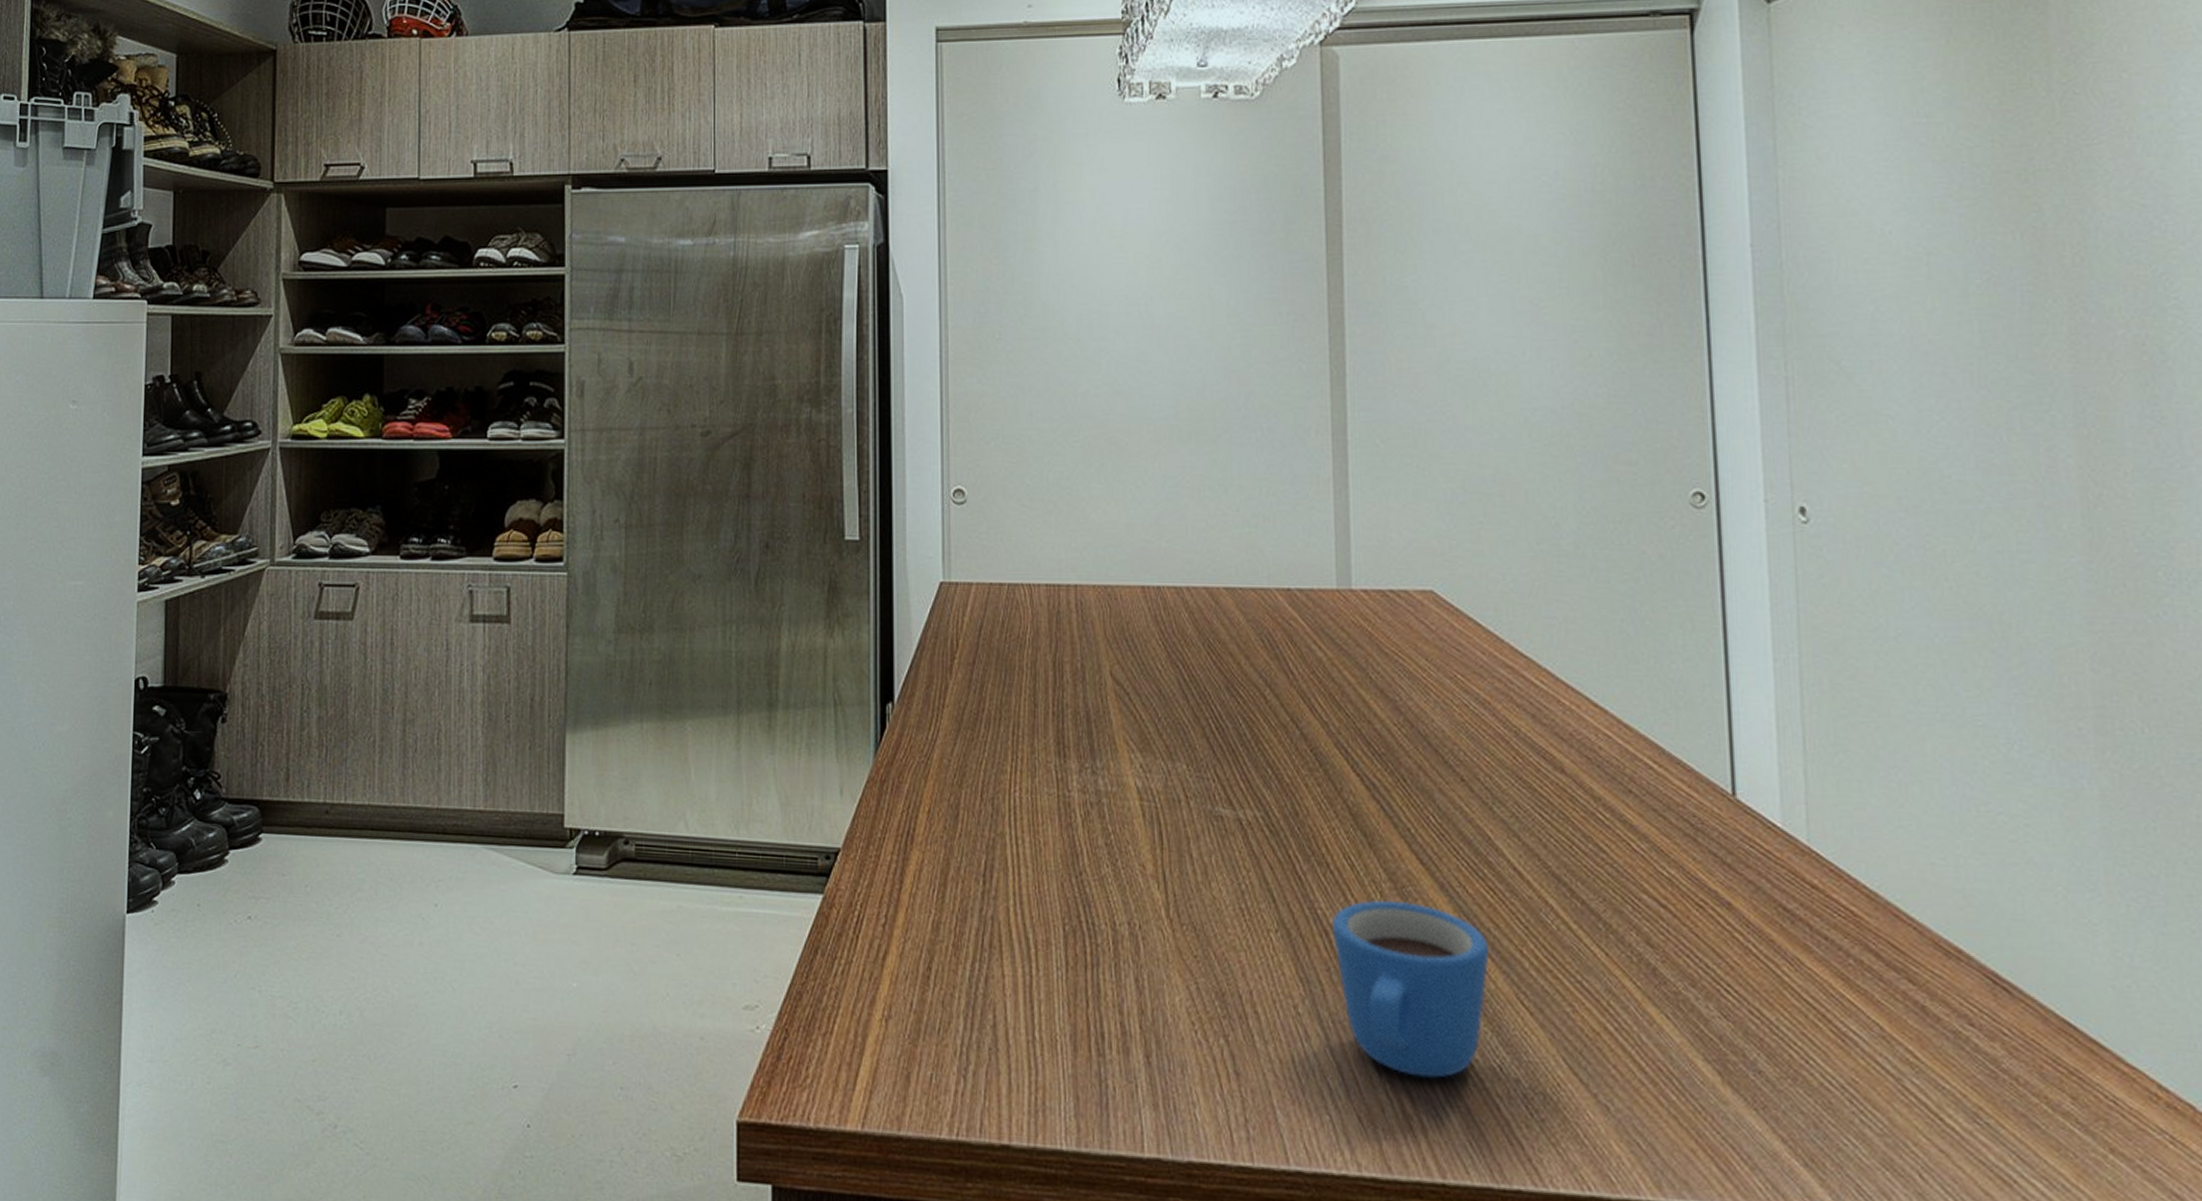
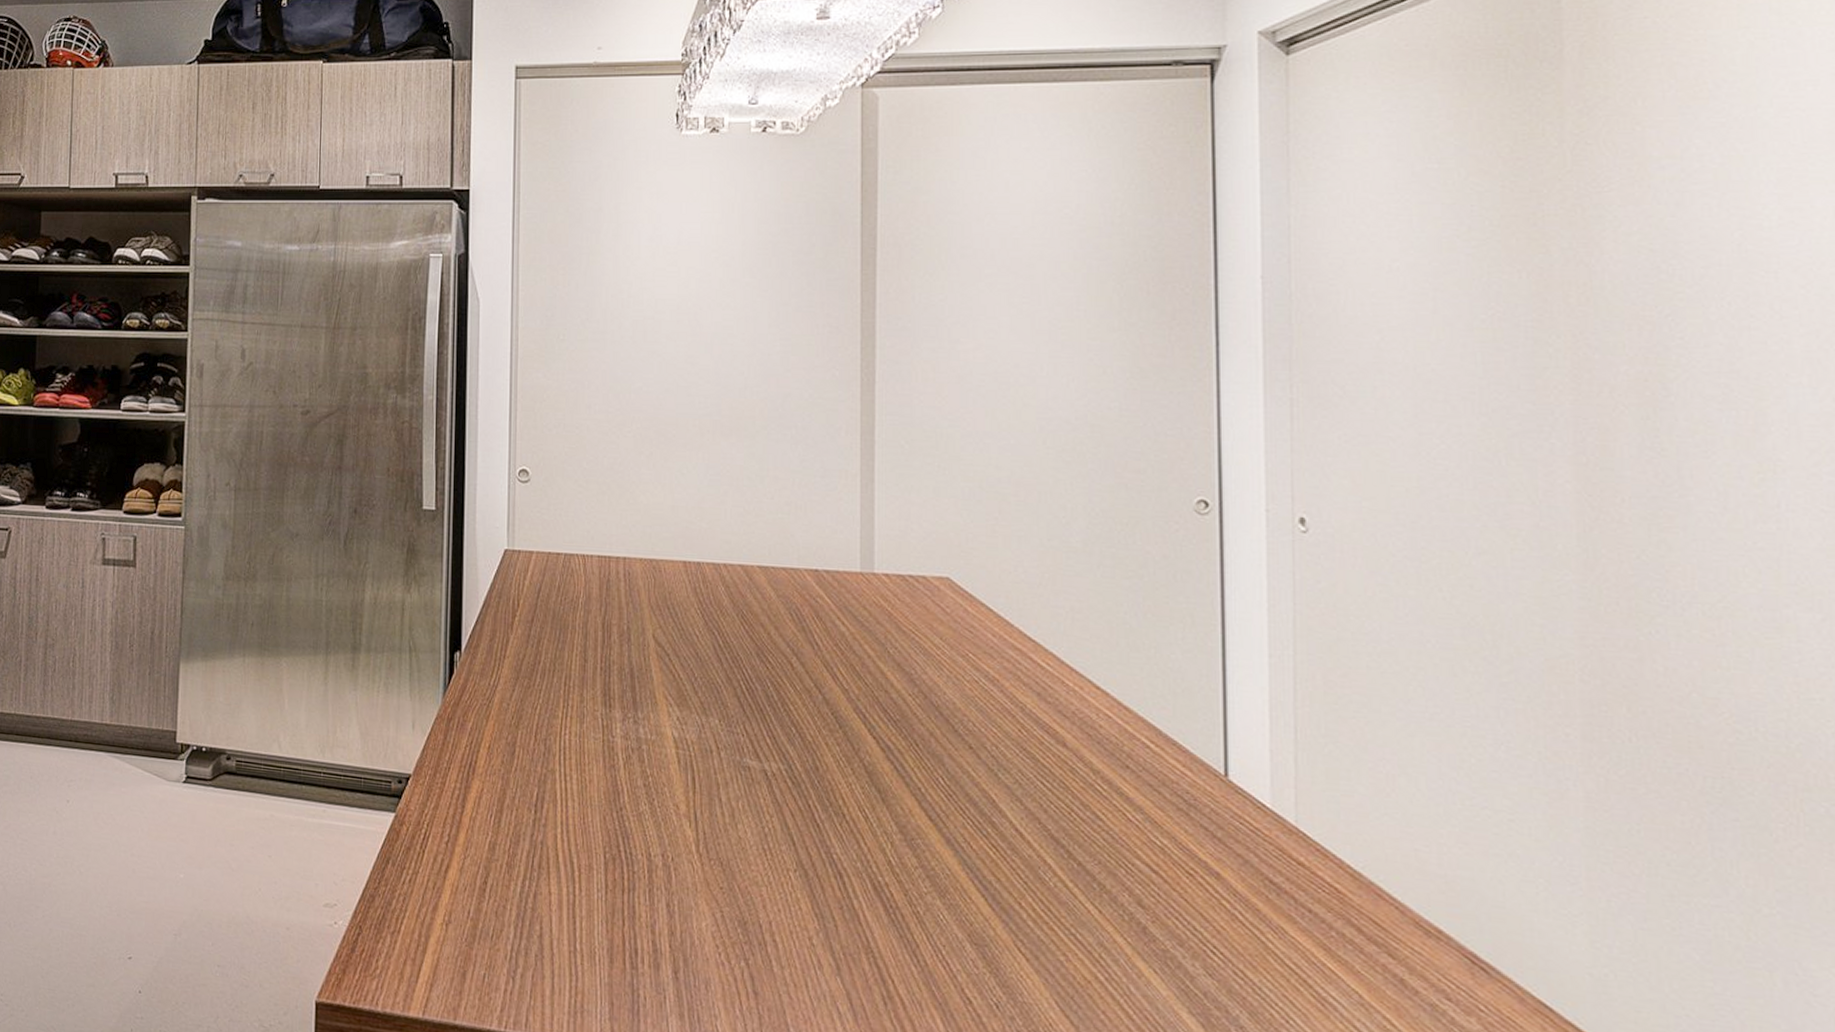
mug: present [1331,900,1490,1078] -> none [845,849,990,1011]

